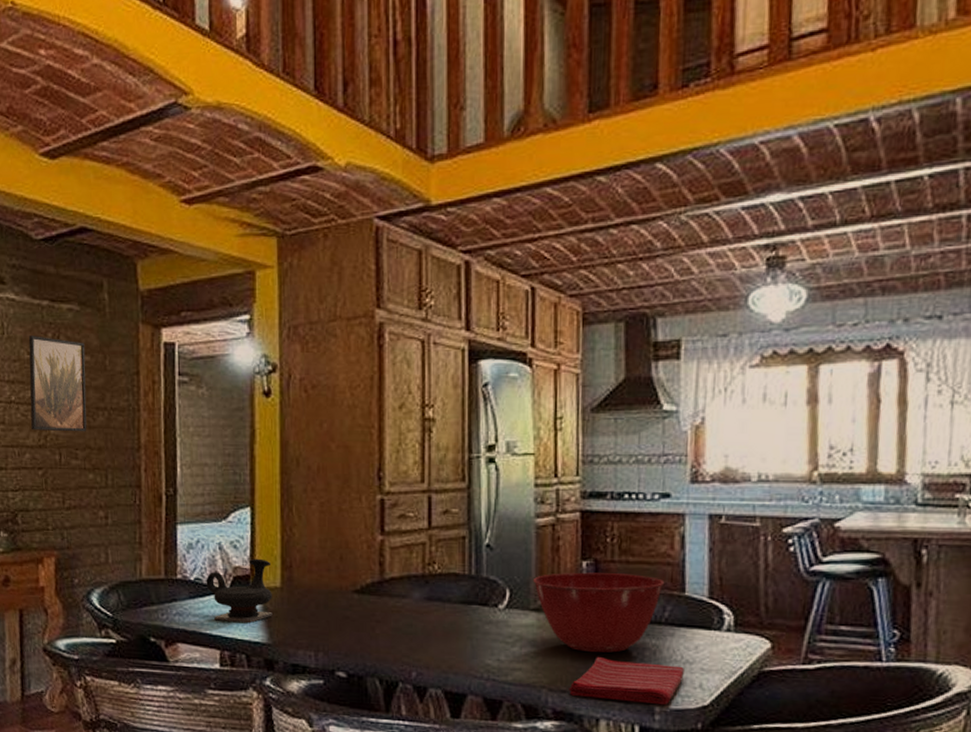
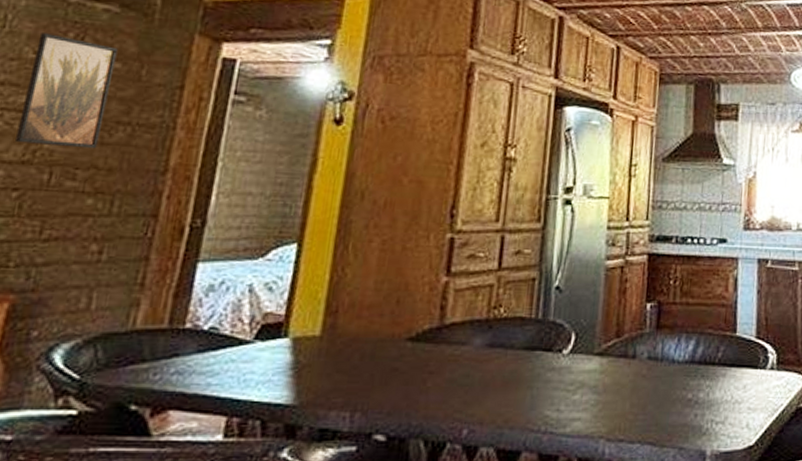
teapot: present [206,558,273,623] -> none [223,302,313,380]
mixing bowl: present [532,572,665,653] -> none [598,314,719,396]
dish towel: present [569,656,684,705] -> none [626,400,734,448]

